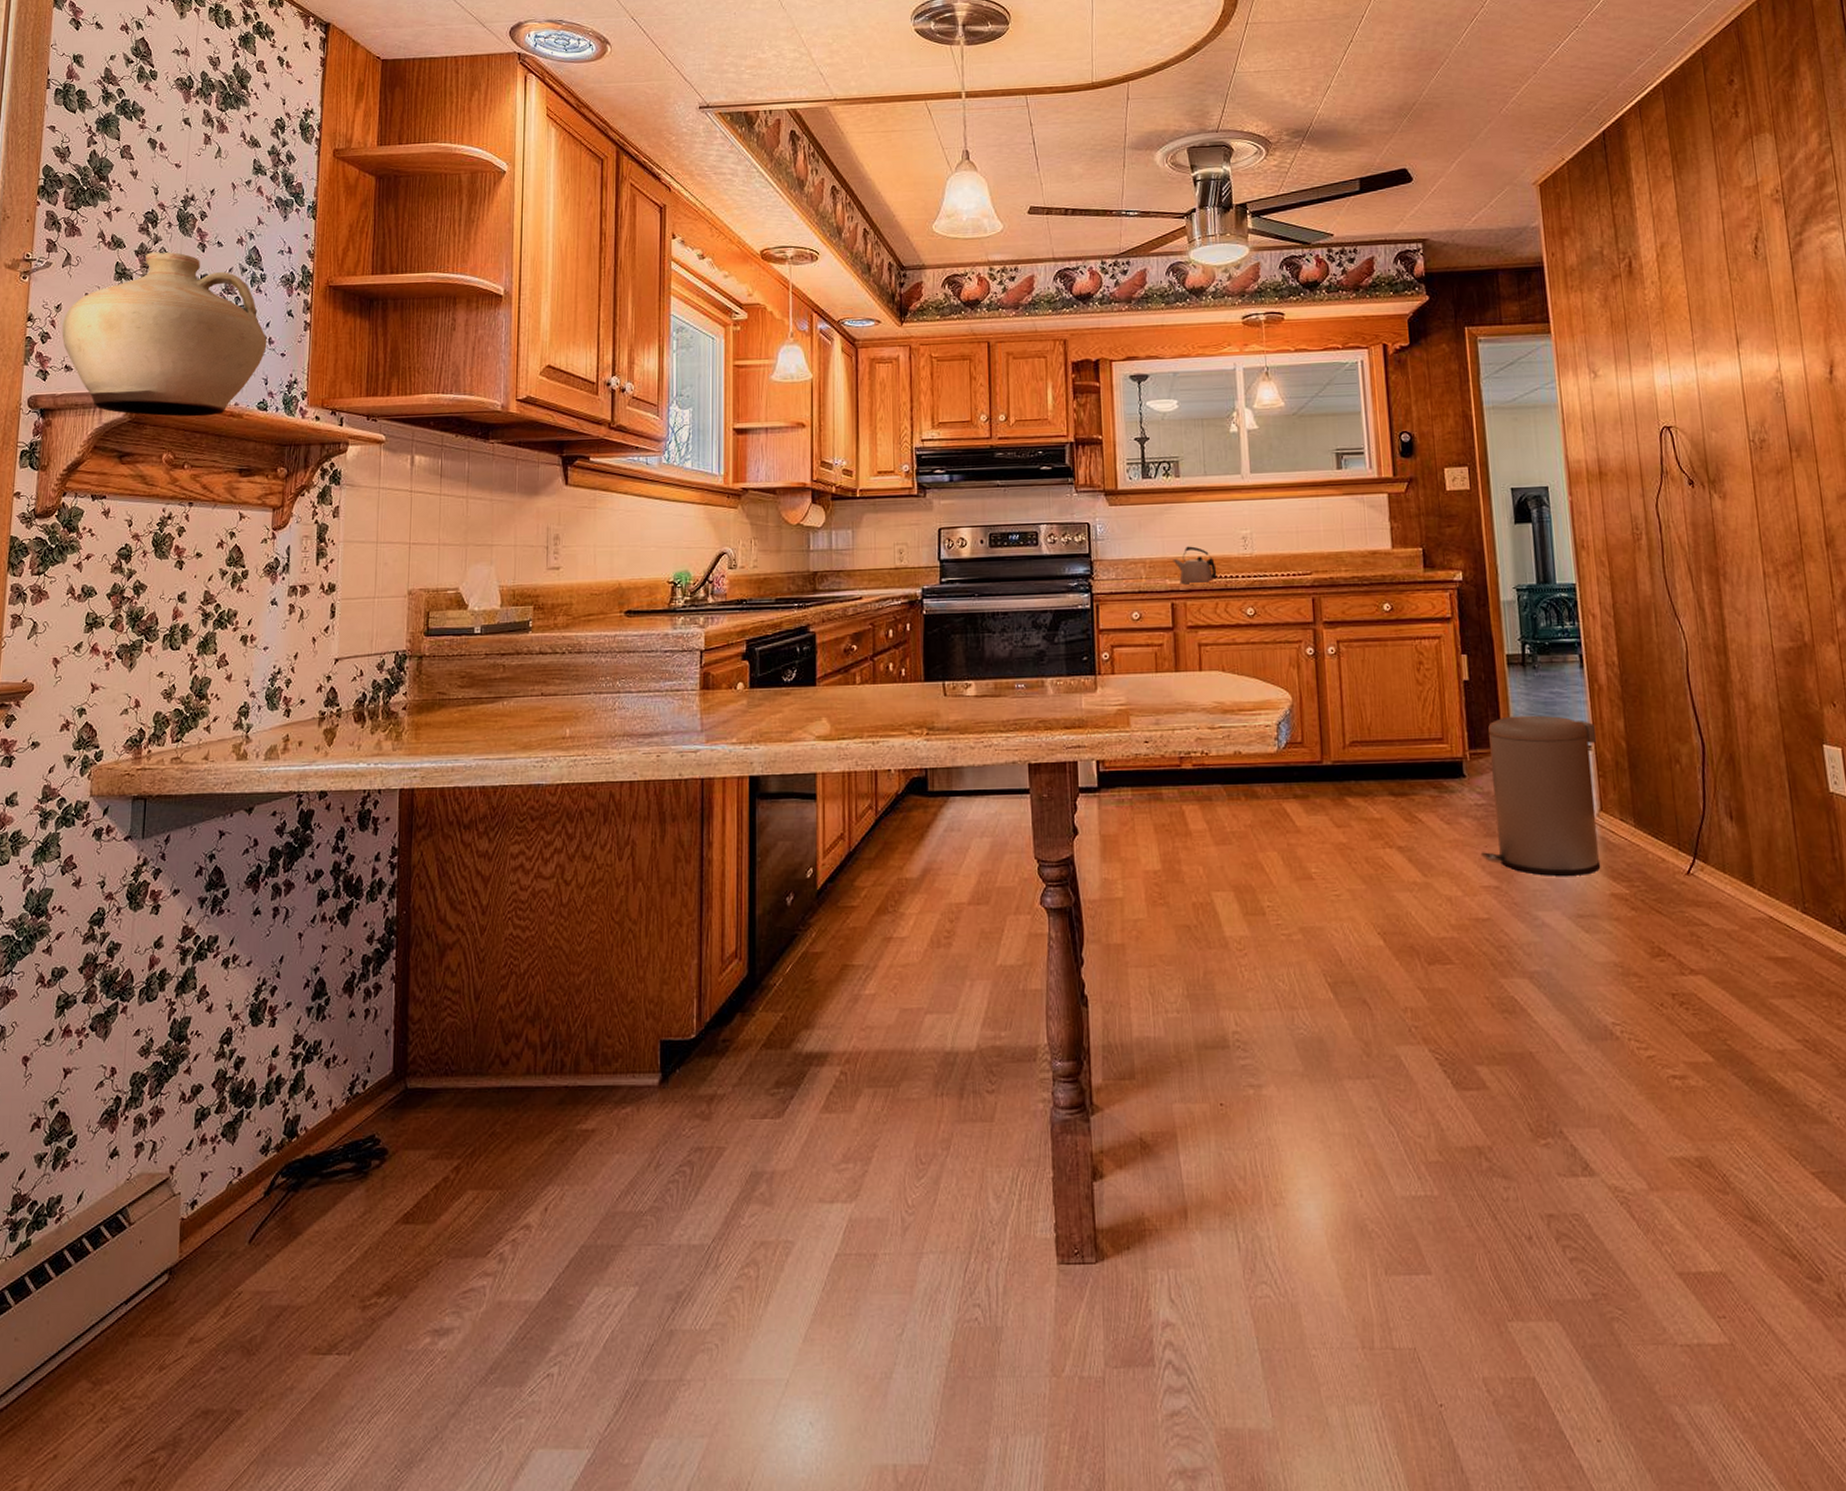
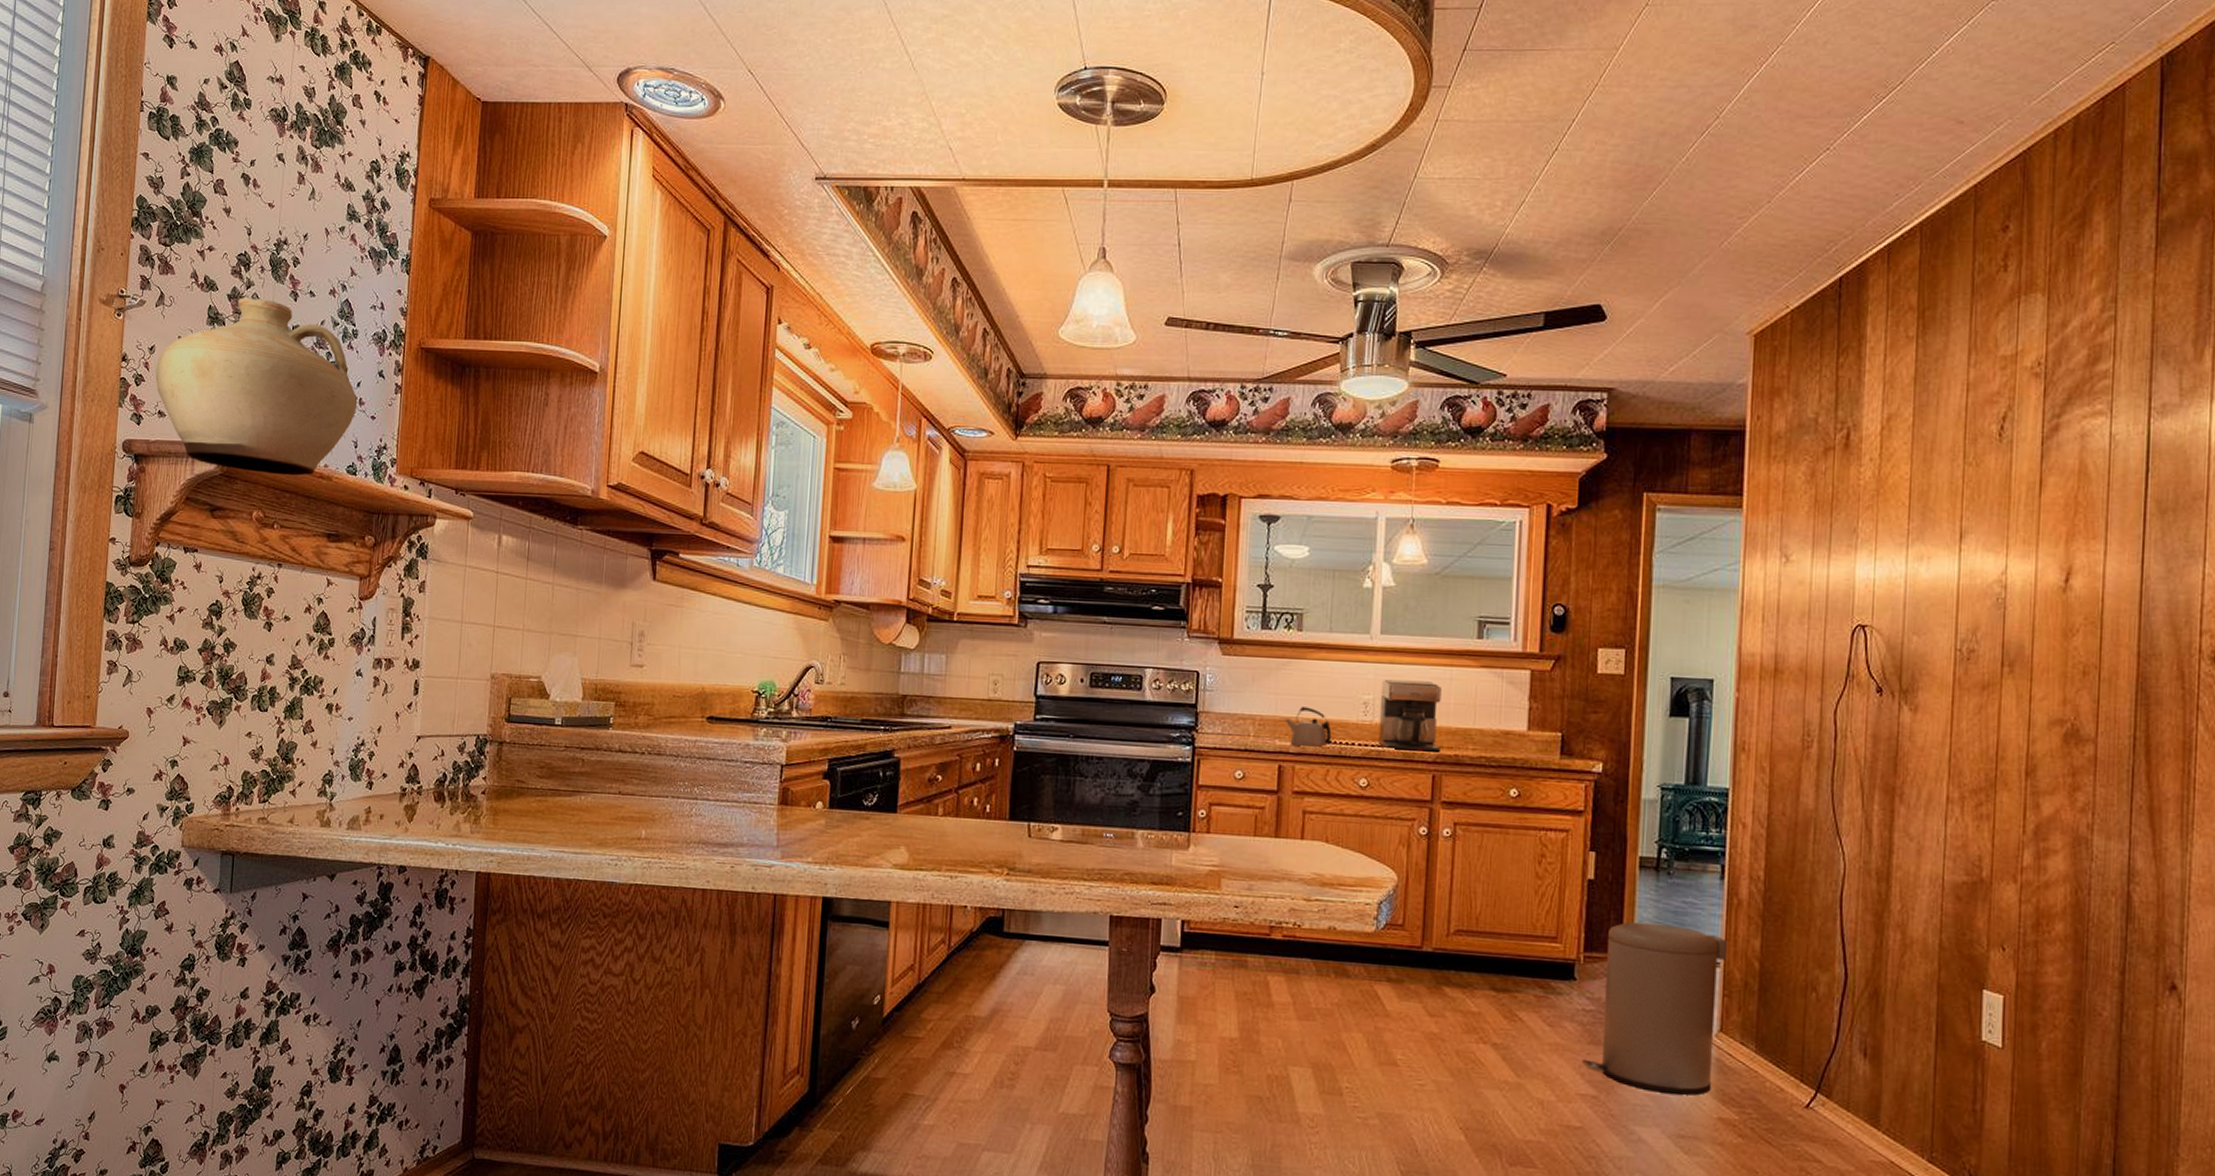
coffee maker: none [1256,512,1318,580] -> present [1378,679,1442,754]

